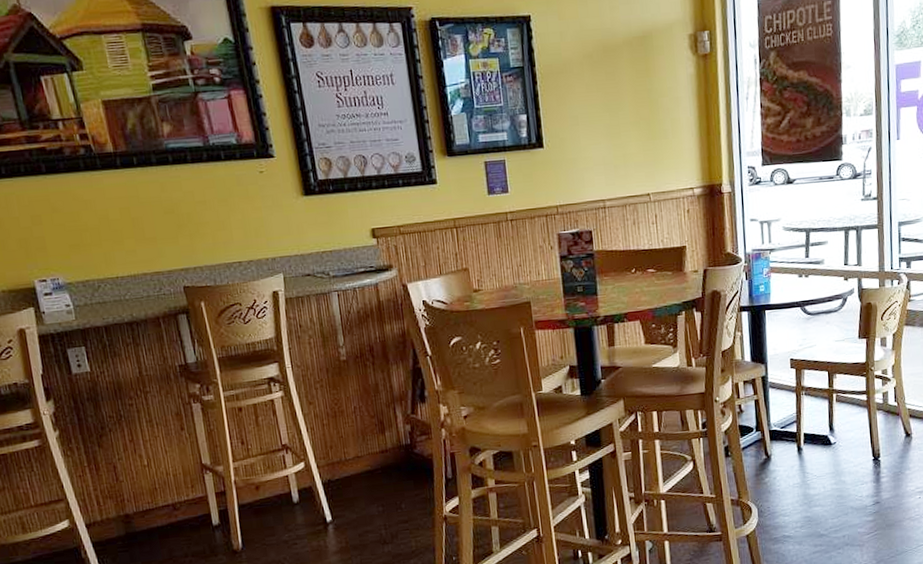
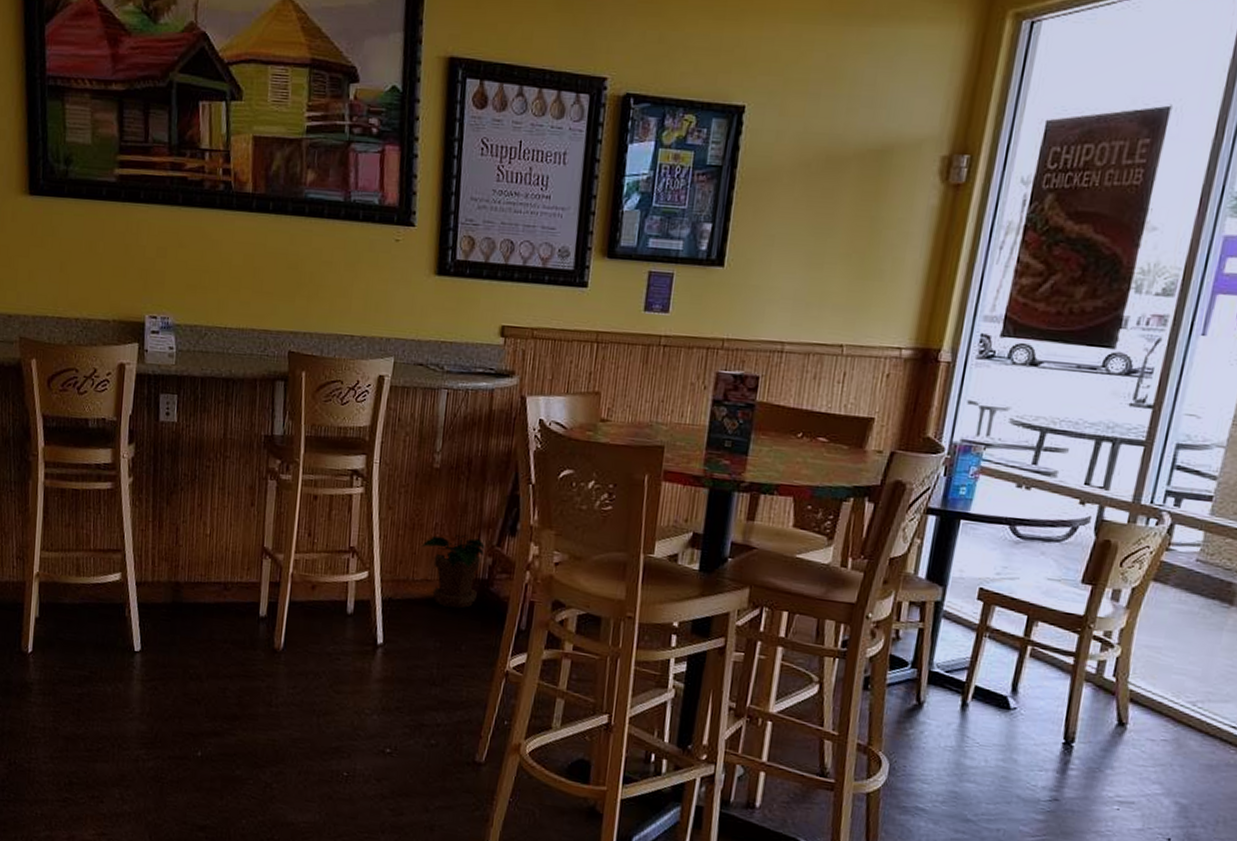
potted plant: none [346,410,405,476] -> present [421,533,486,609]

